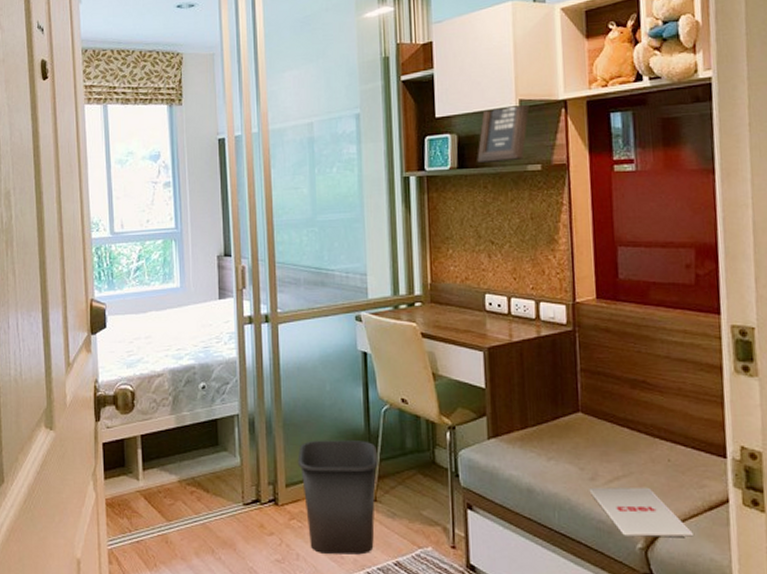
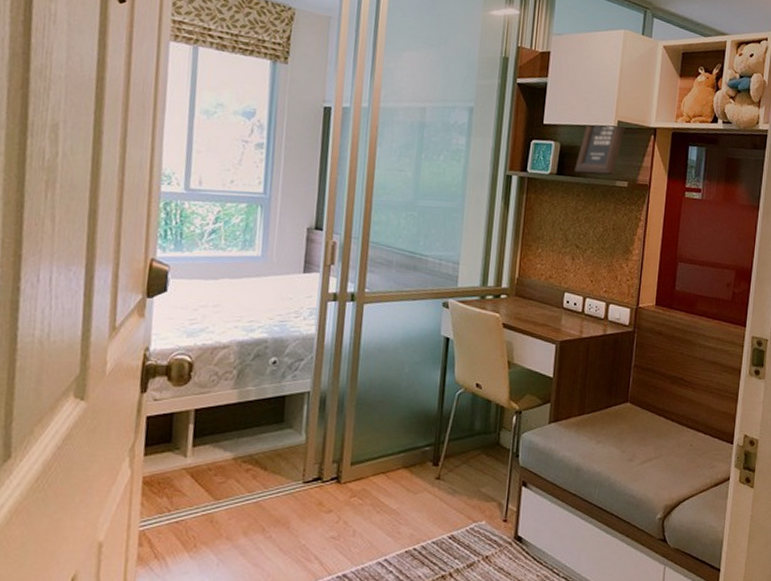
waste bin: present [297,440,378,555] -> none [366,420,447,530]
magazine: present [589,487,693,537] -> none [626,467,700,509]

